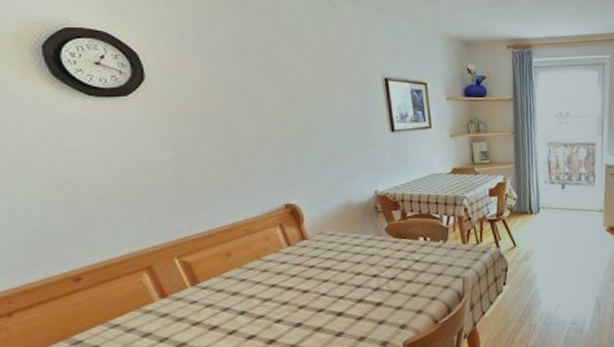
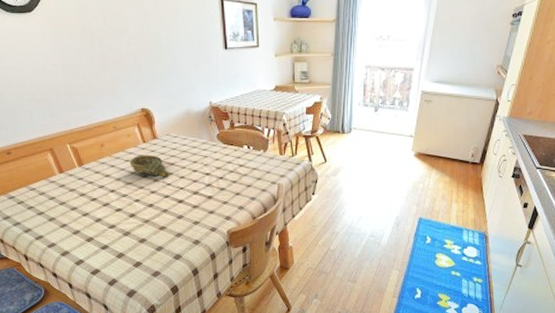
decorative bowl: none [268,260,324,288] -> present [129,154,169,179]

